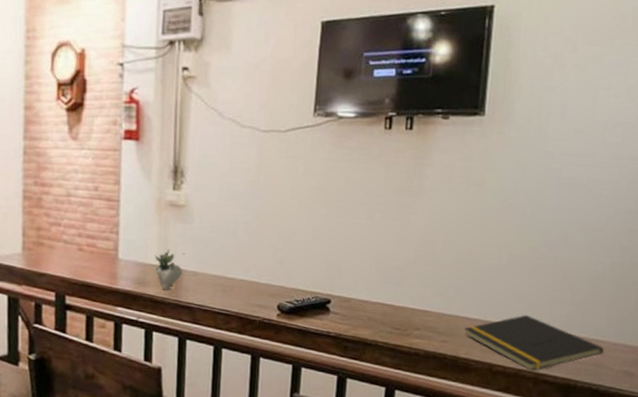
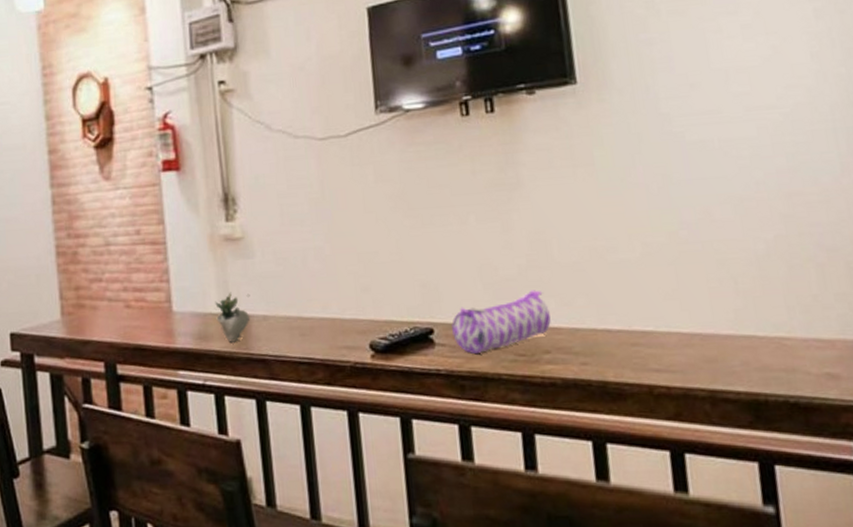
pencil case: none [345,279,425,324] -> present [452,290,551,355]
notepad: present [464,314,604,371] -> none [607,316,794,388]

